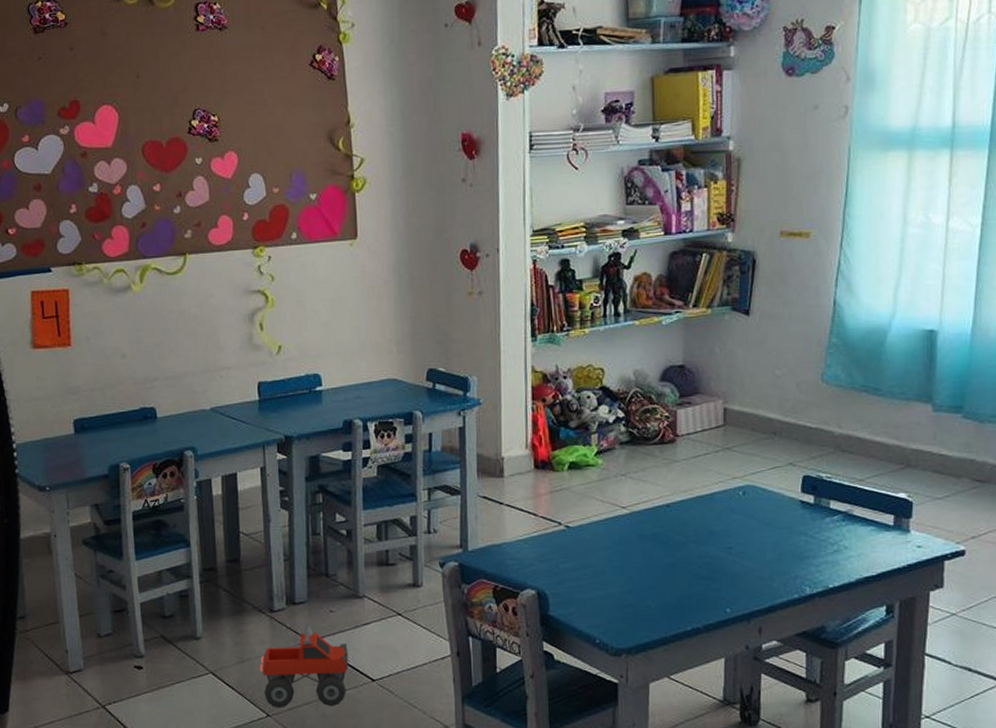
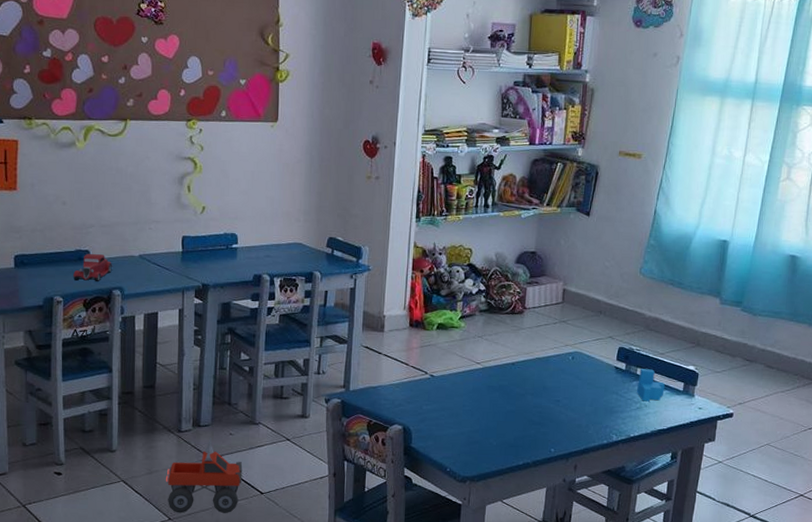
toy car: none [139,411,183,444] -> present [73,254,113,282]
toy block: none [832,500,869,542] -> present [637,369,665,402]

